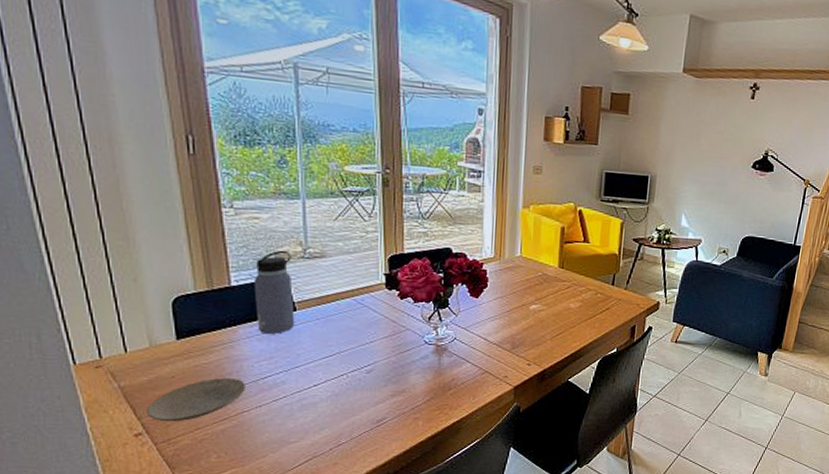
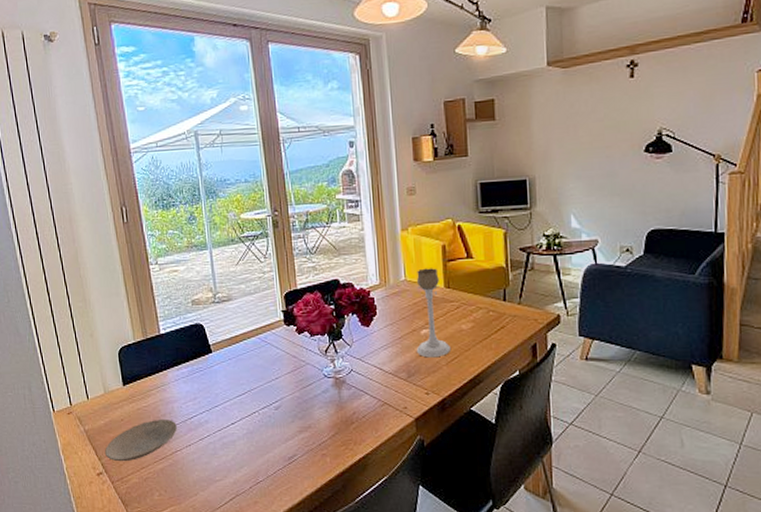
water bottle: present [253,250,295,335] -> none [177,297,212,377]
candle holder: none [523,247,557,332] -> present [416,268,450,358]

